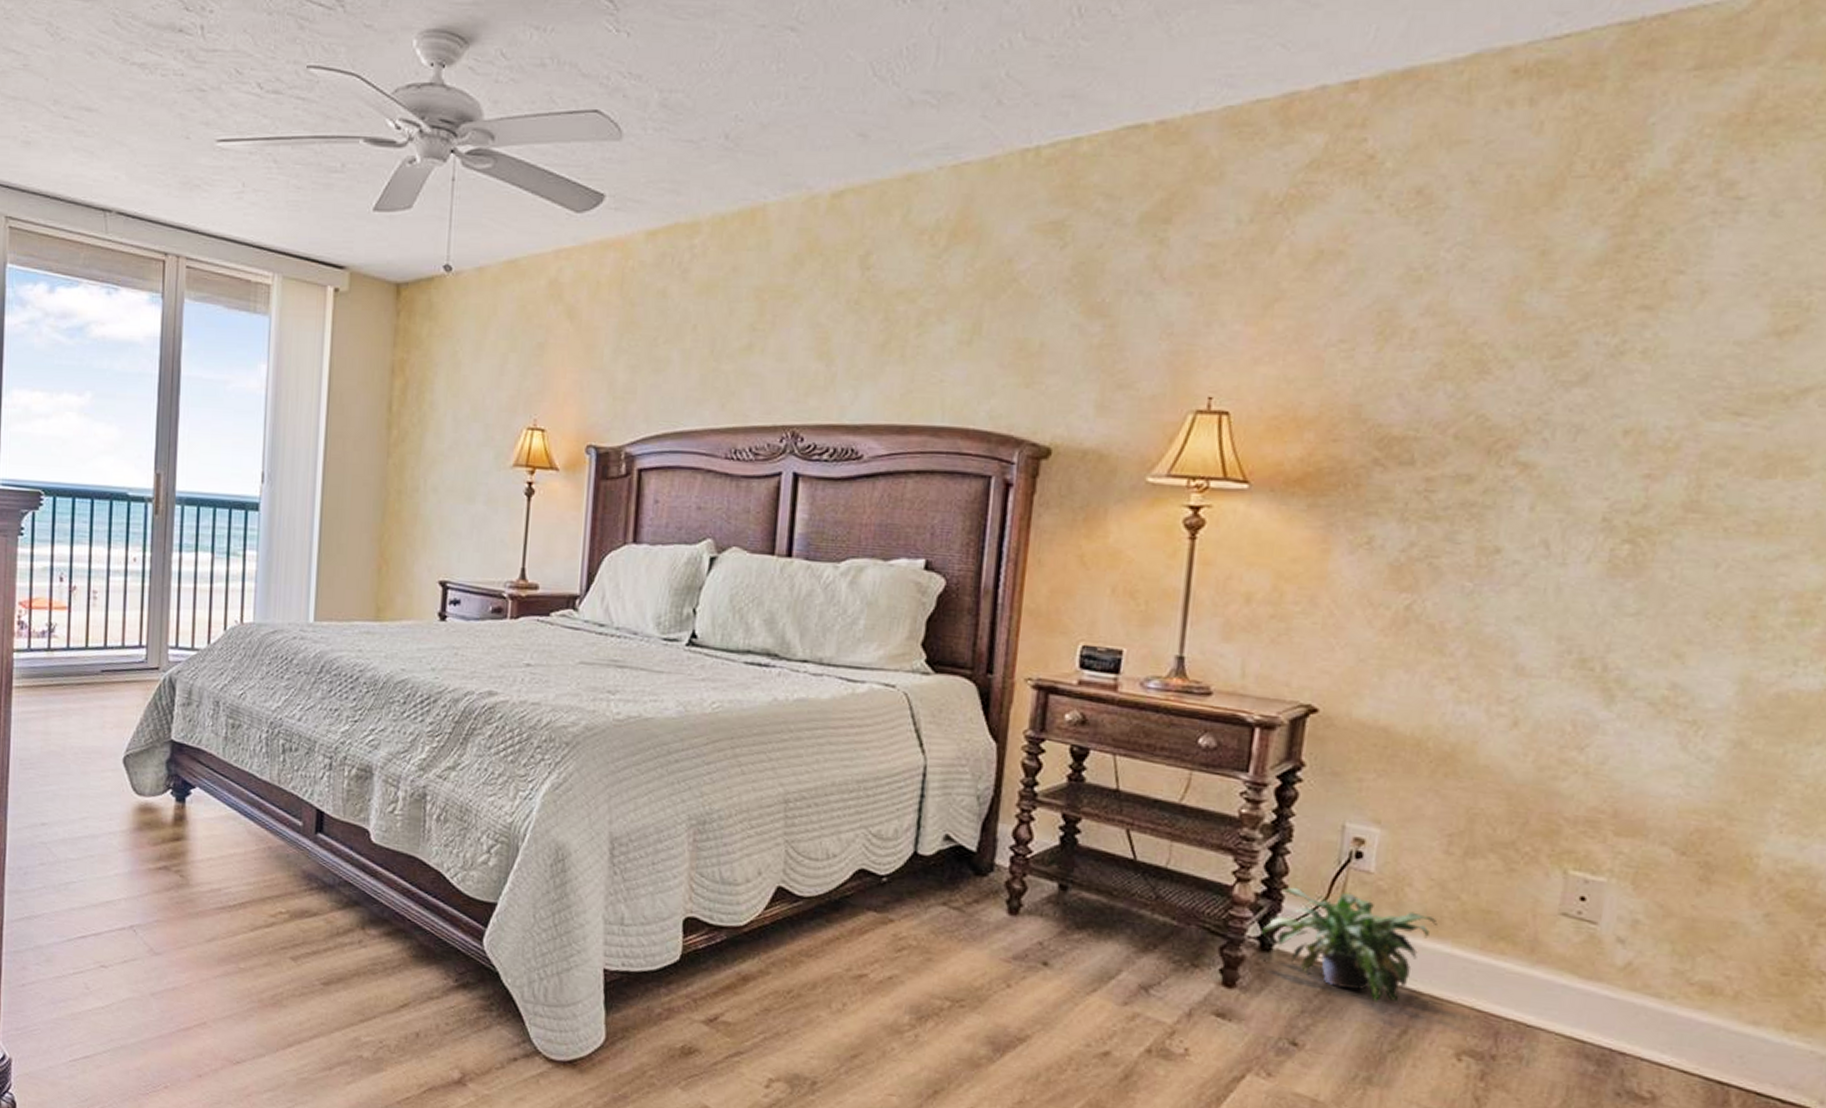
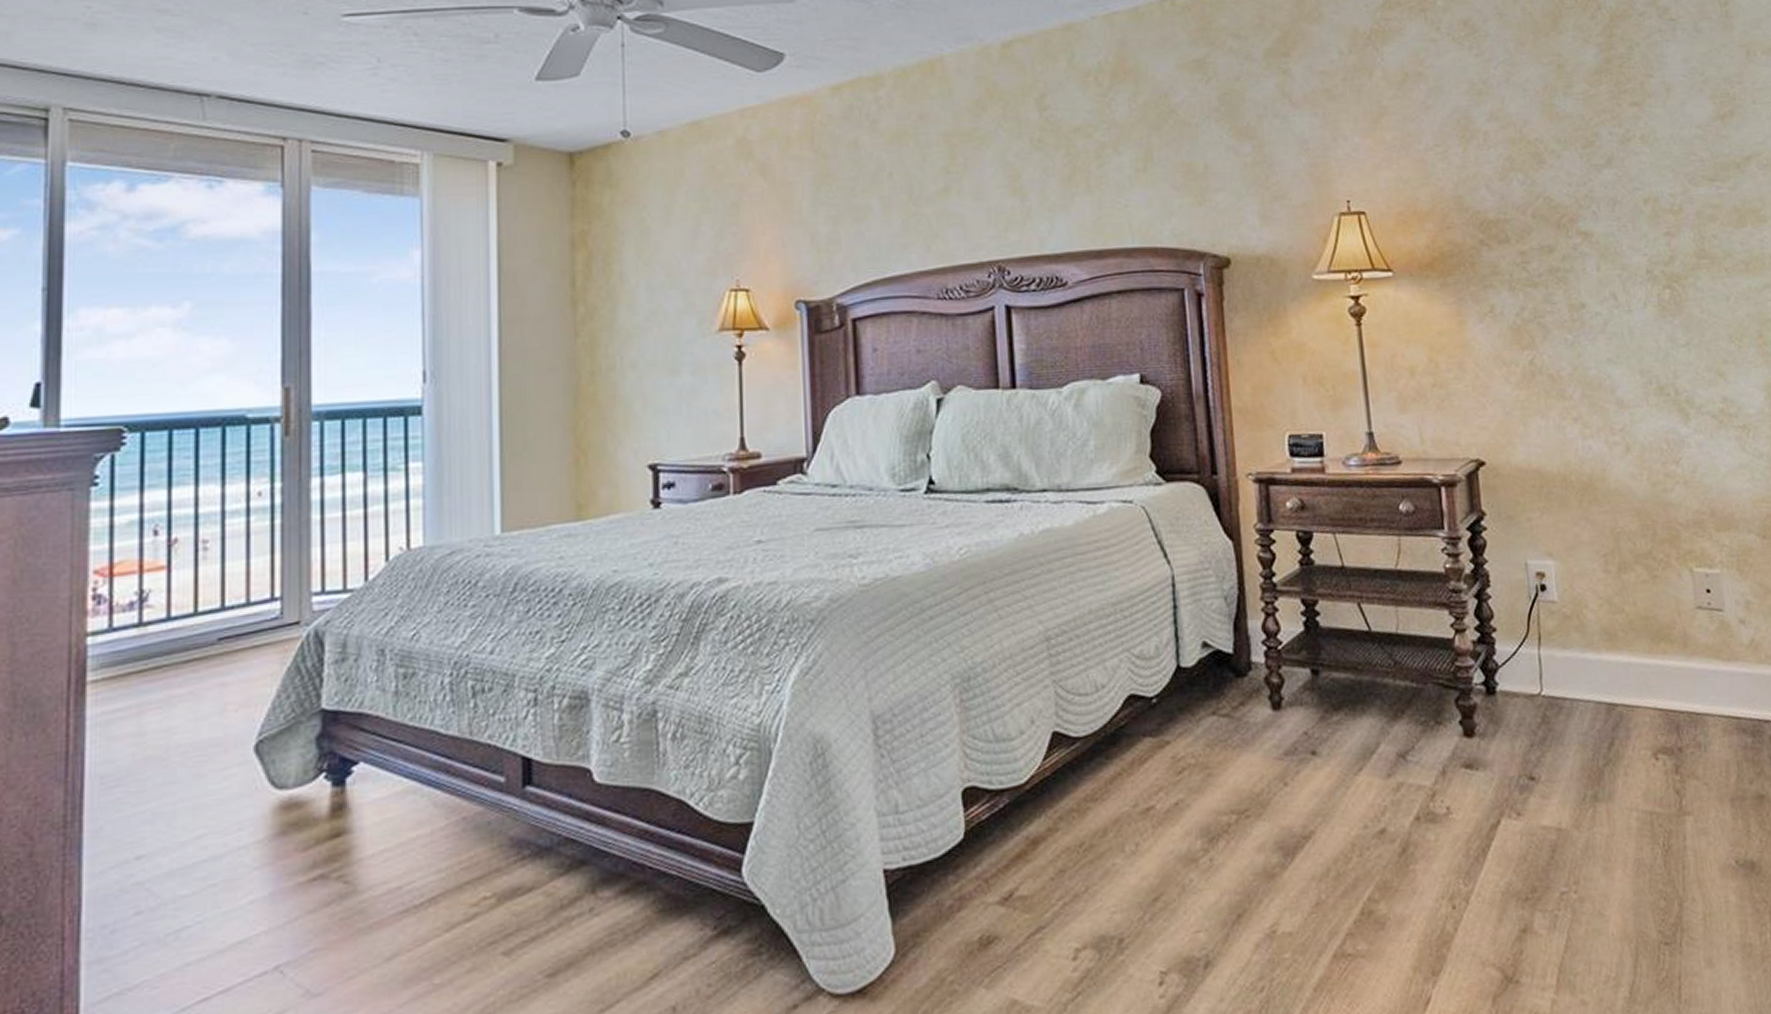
potted plant: present [1262,887,1438,1003] -> none [1485,624,1614,721]

